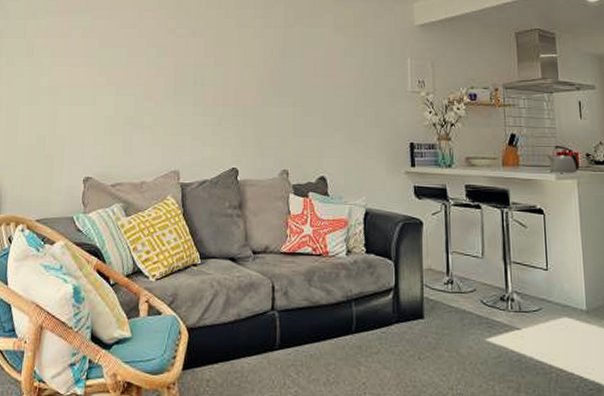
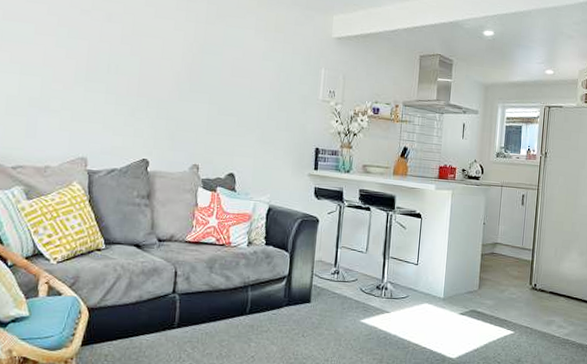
kettle: present [545,145,579,174] -> none [430,159,456,186]

